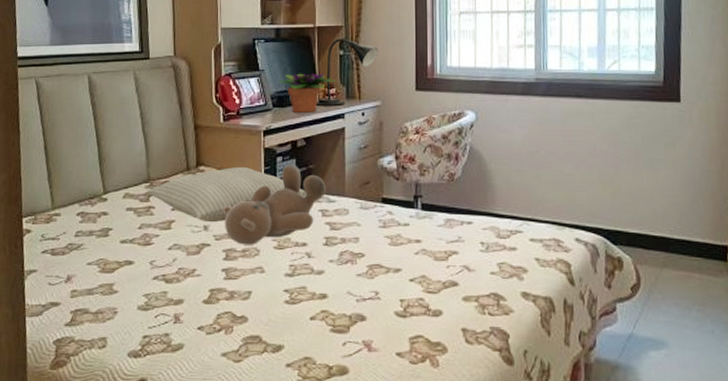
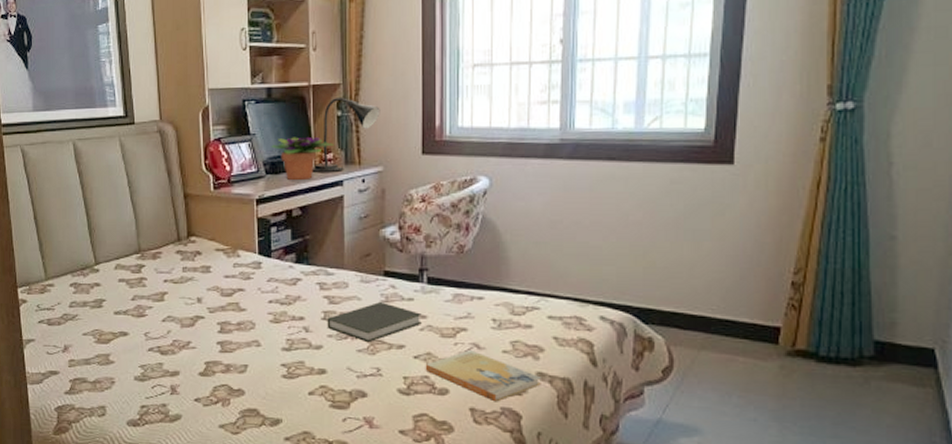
pillow: present [146,166,306,223] -> none [137,237,302,295]
teddy bear: present [223,163,326,245] -> none [216,234,323,318]
book: none [328,228,417,267] -> present [327,302,422,343]
book: none [420,272,526,322] -> present [425,350,541,402]

